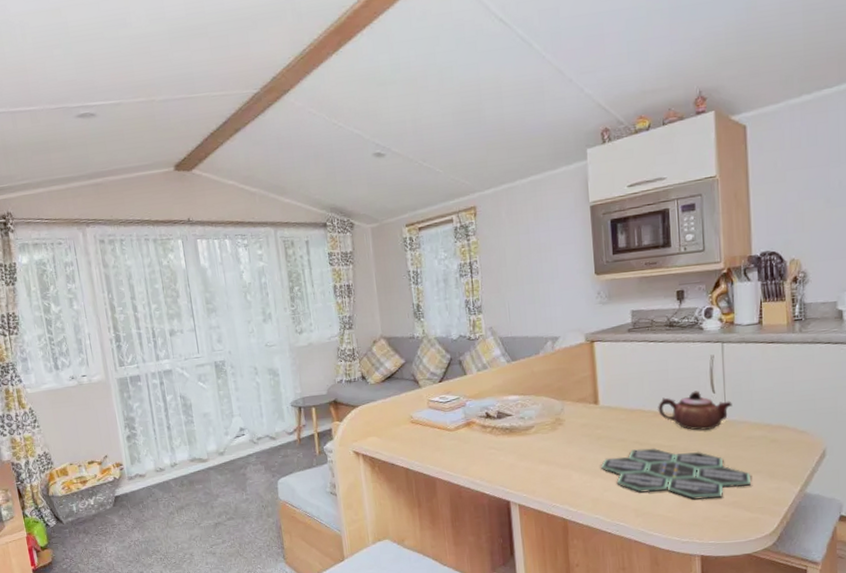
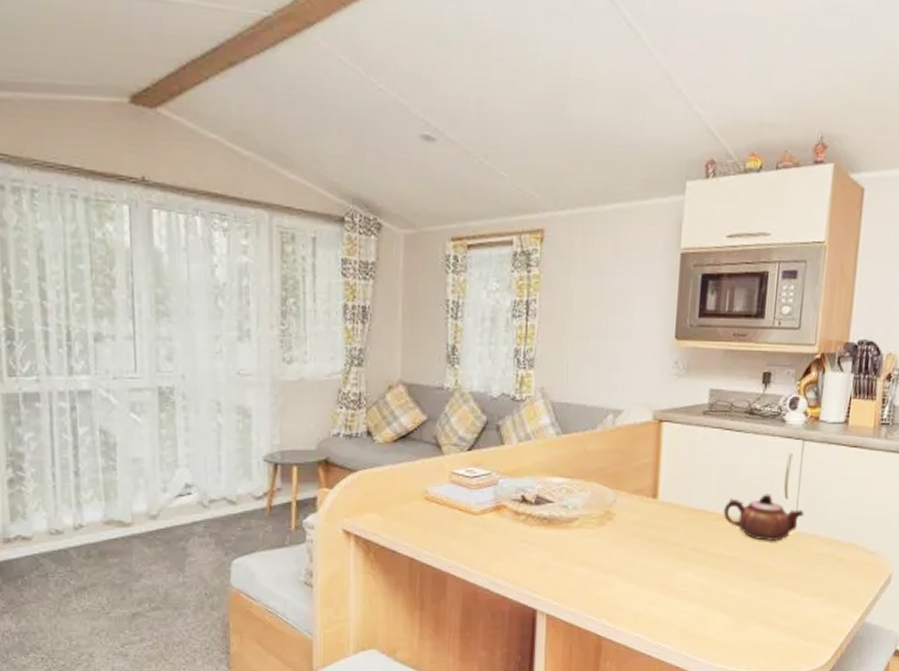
board game: present [601,448,751,500] -> none [650,557,811,623]

